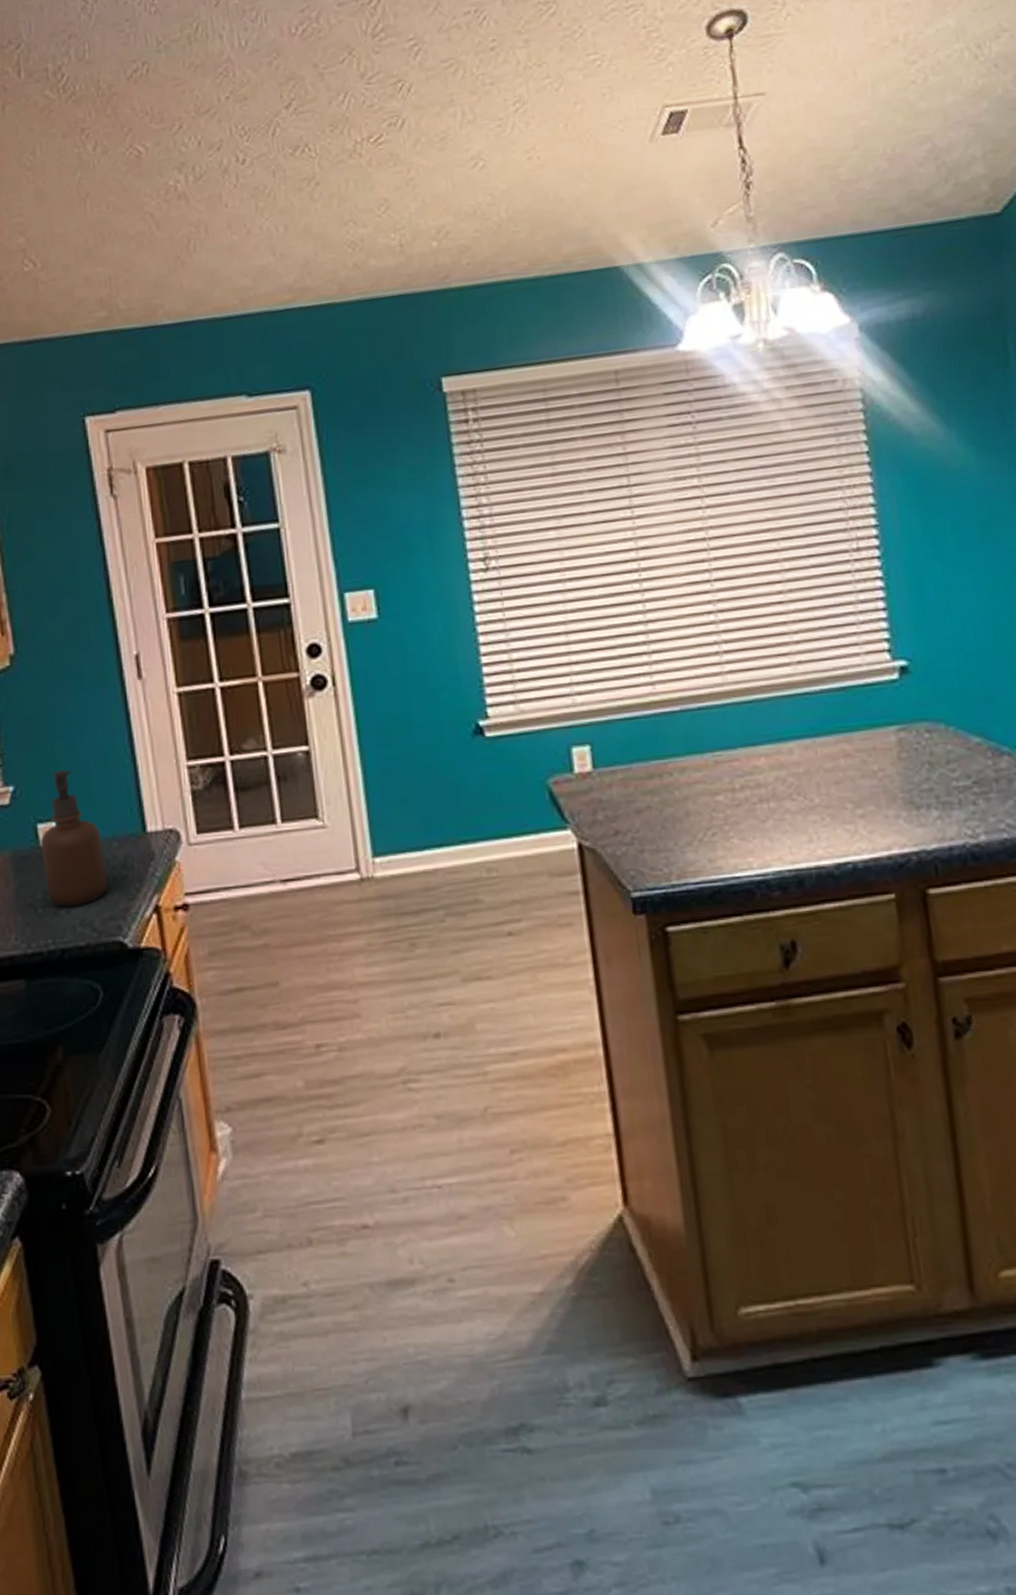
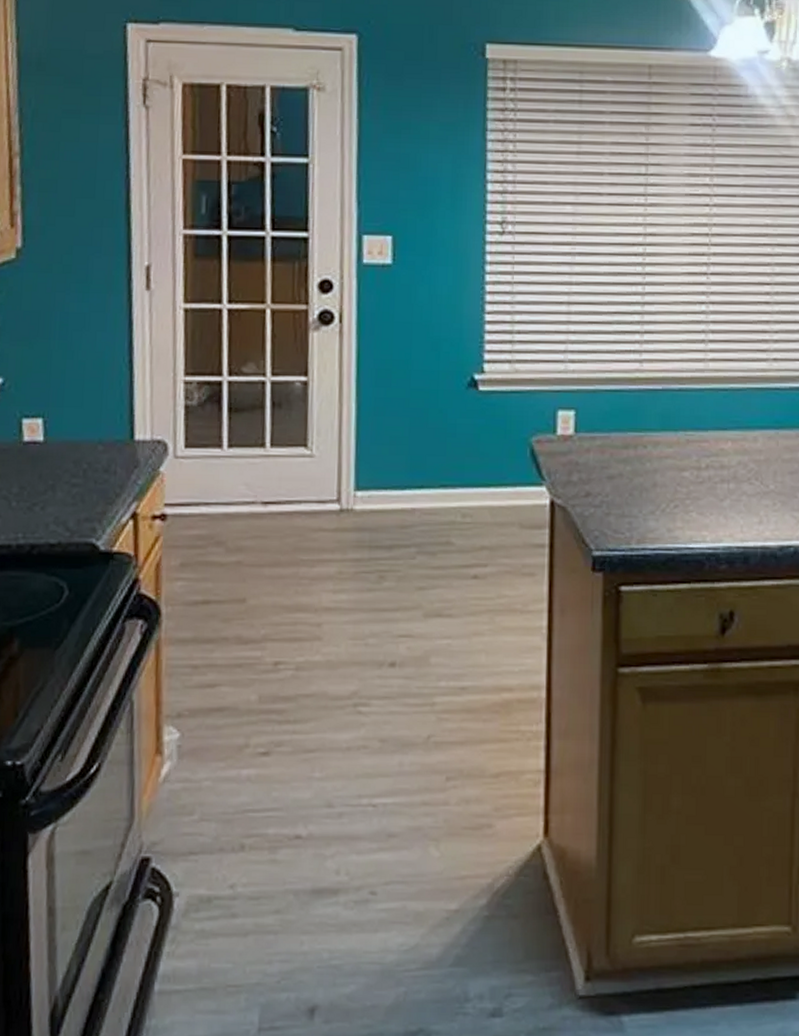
soap dispenser: present [40,769,108,908] -> none [23,368,88,504]

